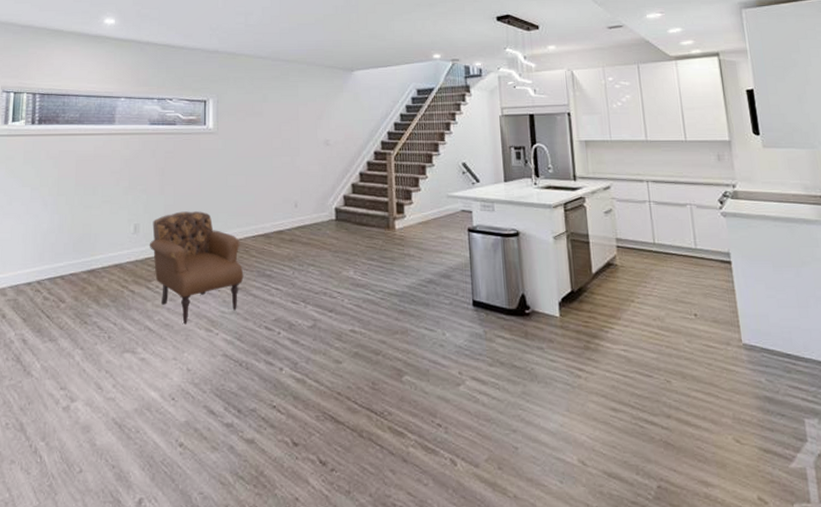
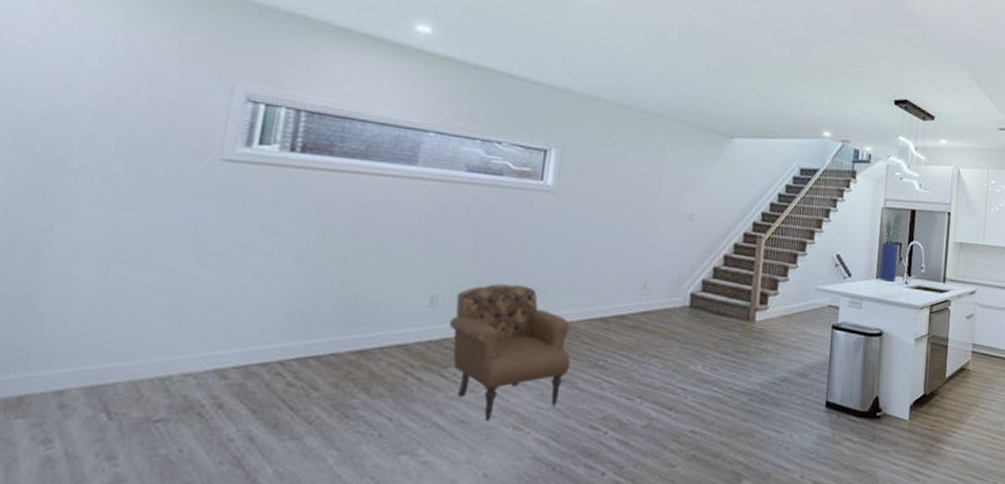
vase: none [505,118,525,184] -> present [879,212,903,282]

